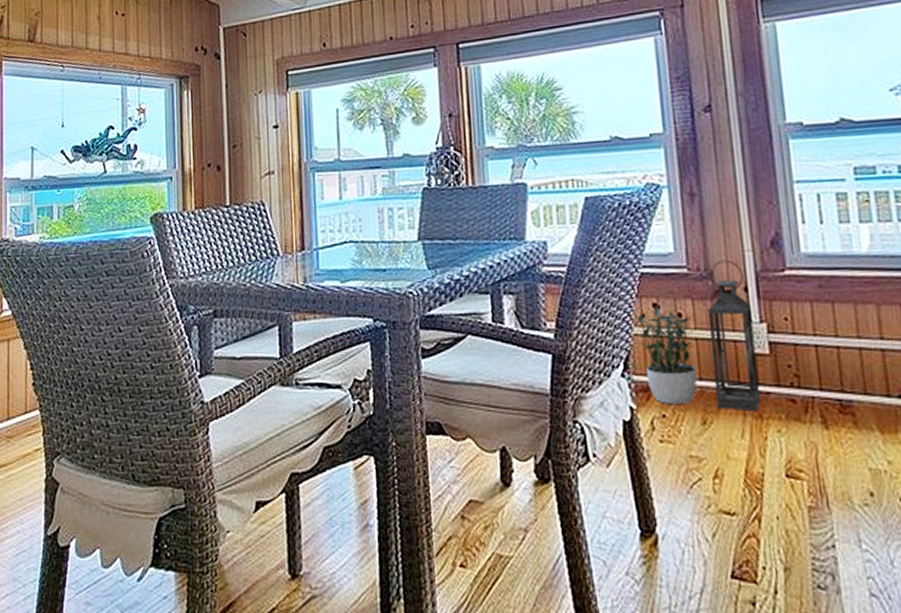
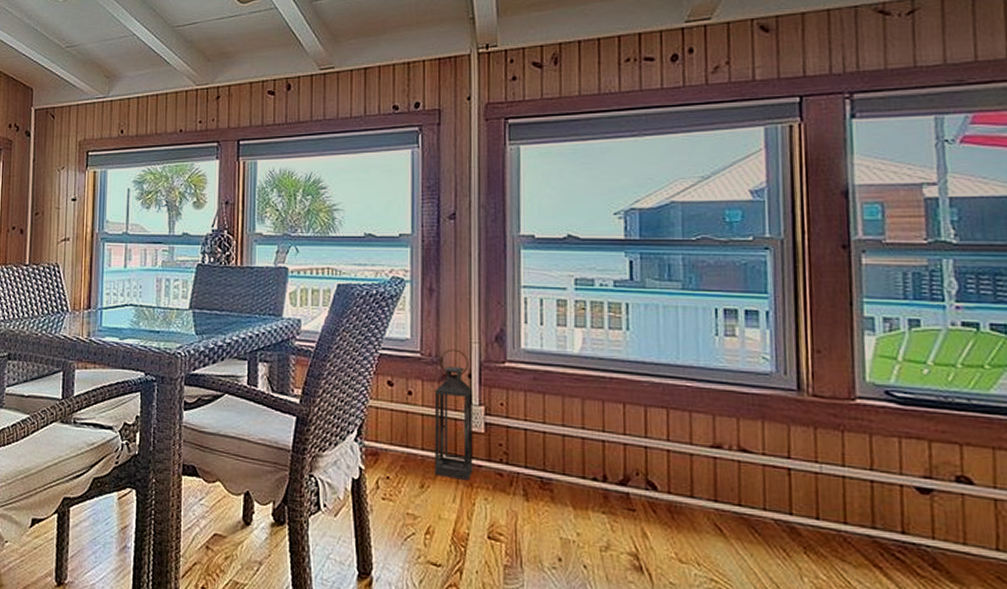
potted plant: present [632,307,698,404] -> none [368,384,423,469]

